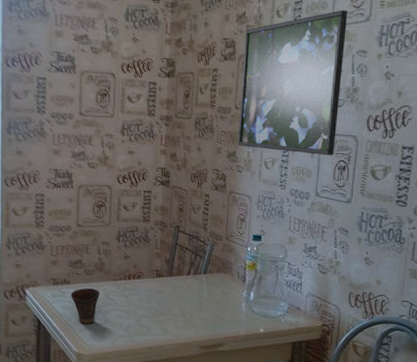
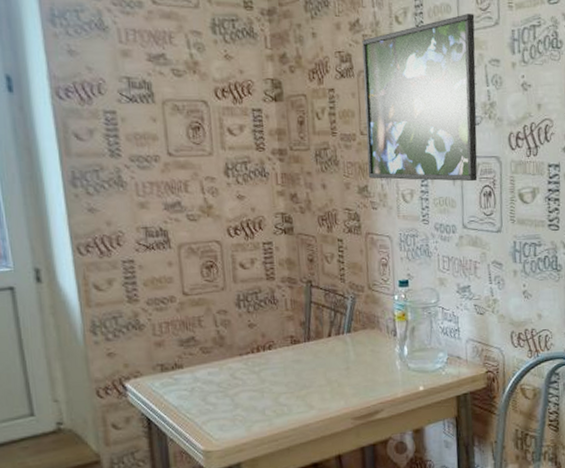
cup: present [71,287,100,324] -> none [186,368,223,414]

